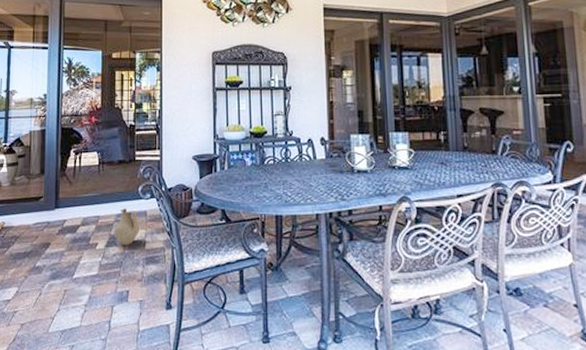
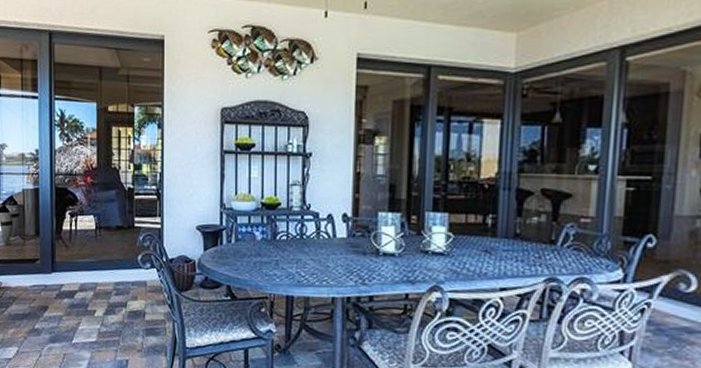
ceramic jug: present [114,208,139,245] -> none [112,277,139,315]

